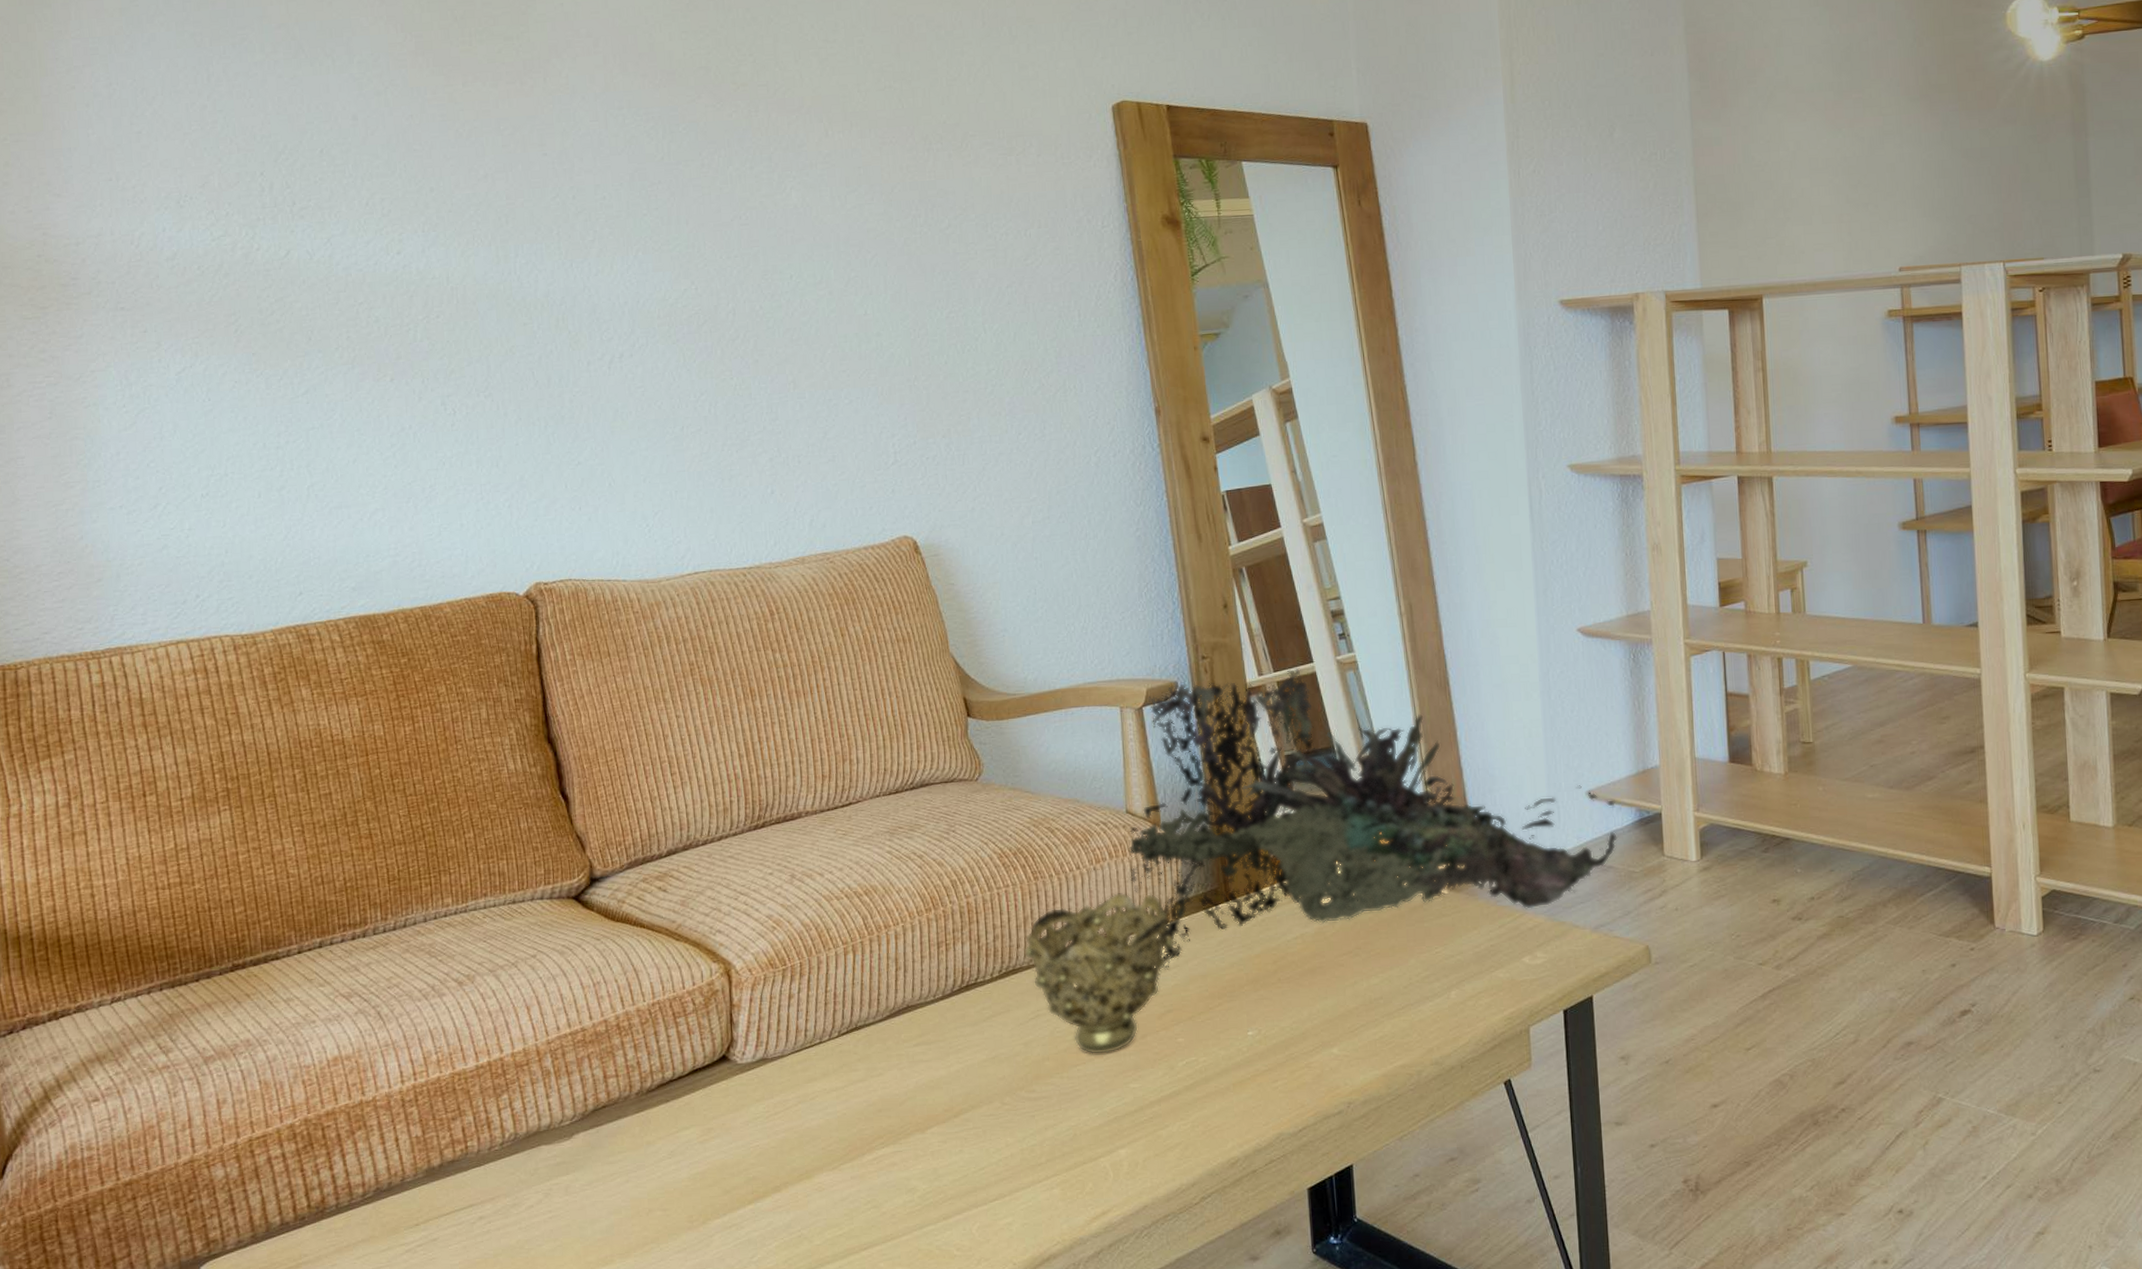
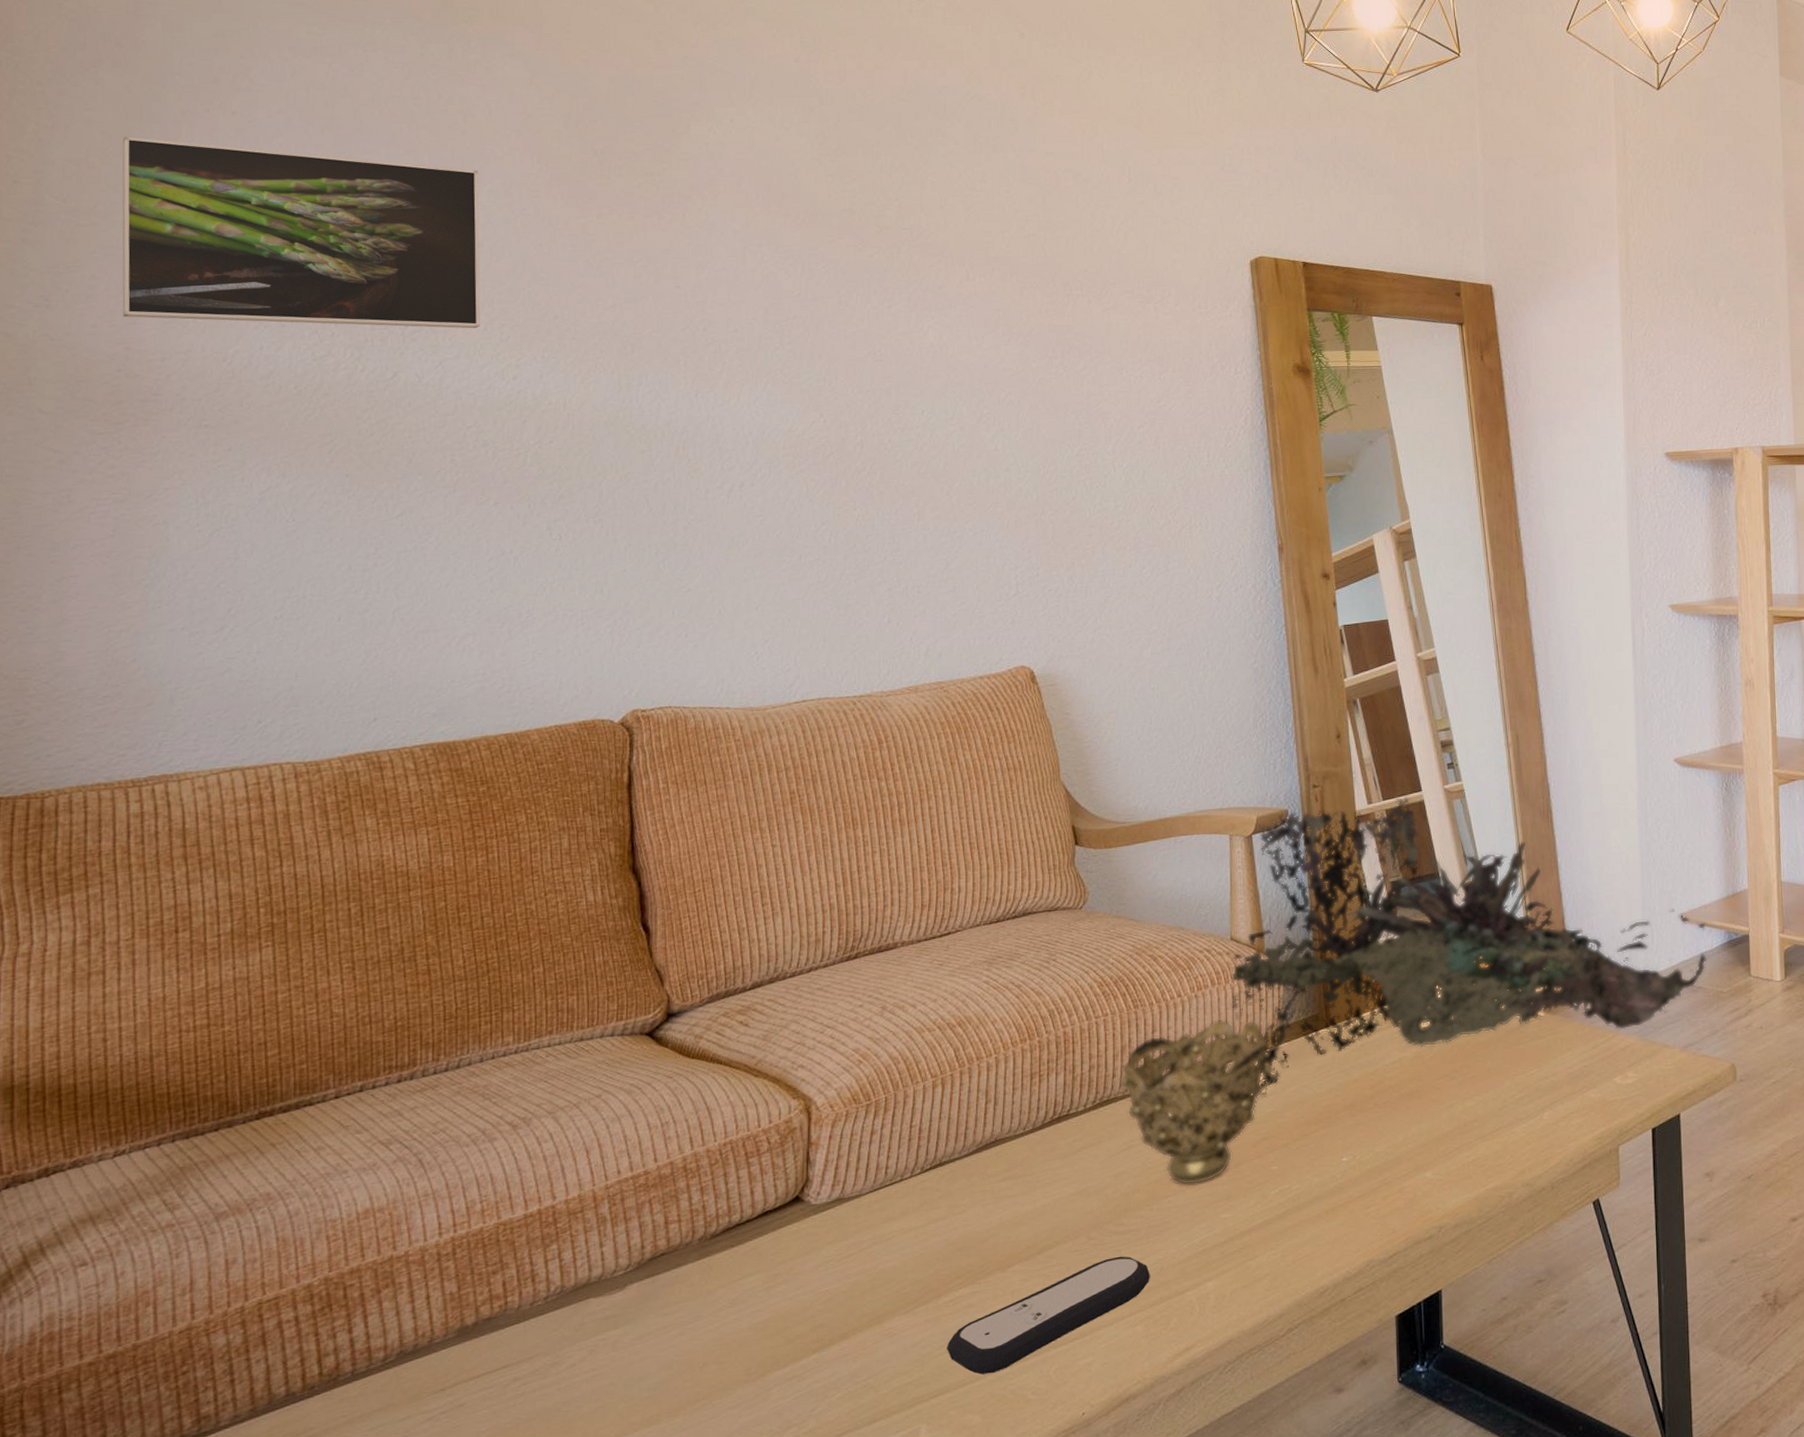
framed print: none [18,21,362,204] -> present [122,136,480,329]
remote control: none [873,1121,1064,1230] -> present [947,1256,1150,1375]

